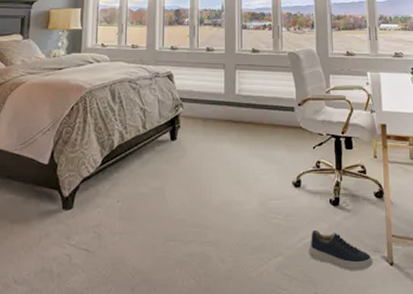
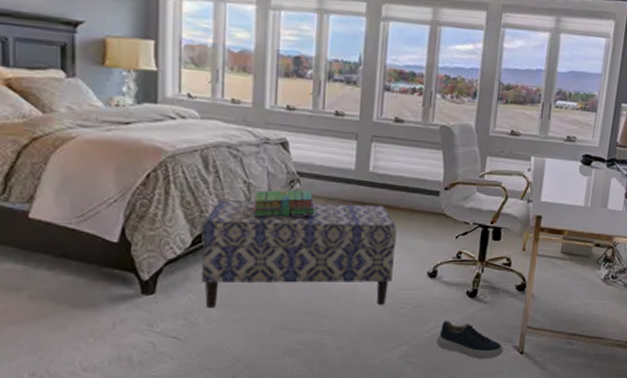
bench: none [107,122,263,221] -> present [200,200,397,307]
stack of books: none [148,112,195,137] -> present [253,189,315,217]

